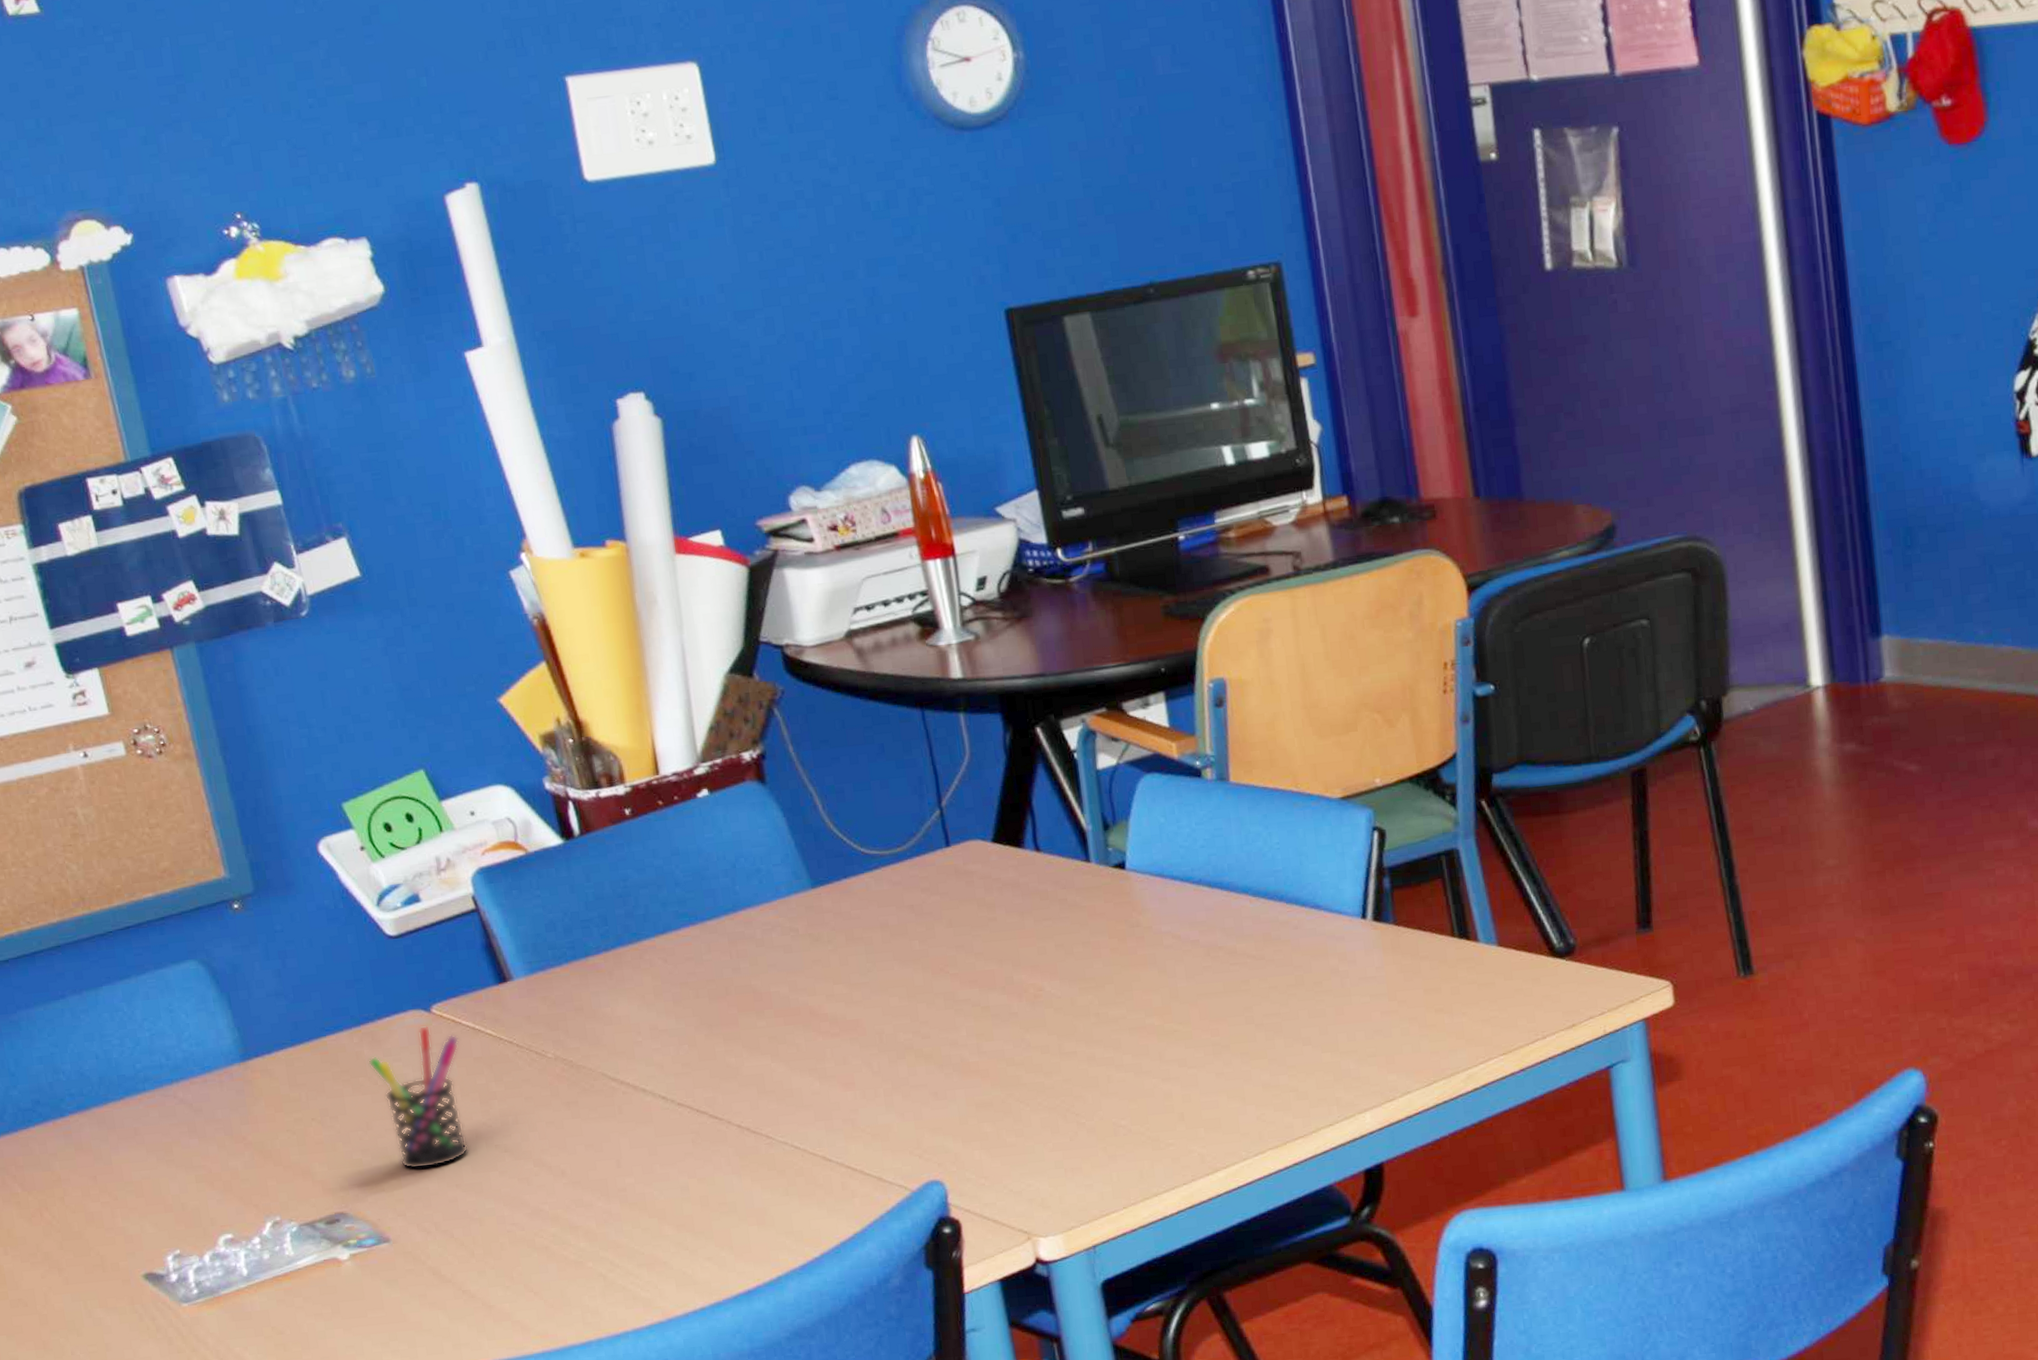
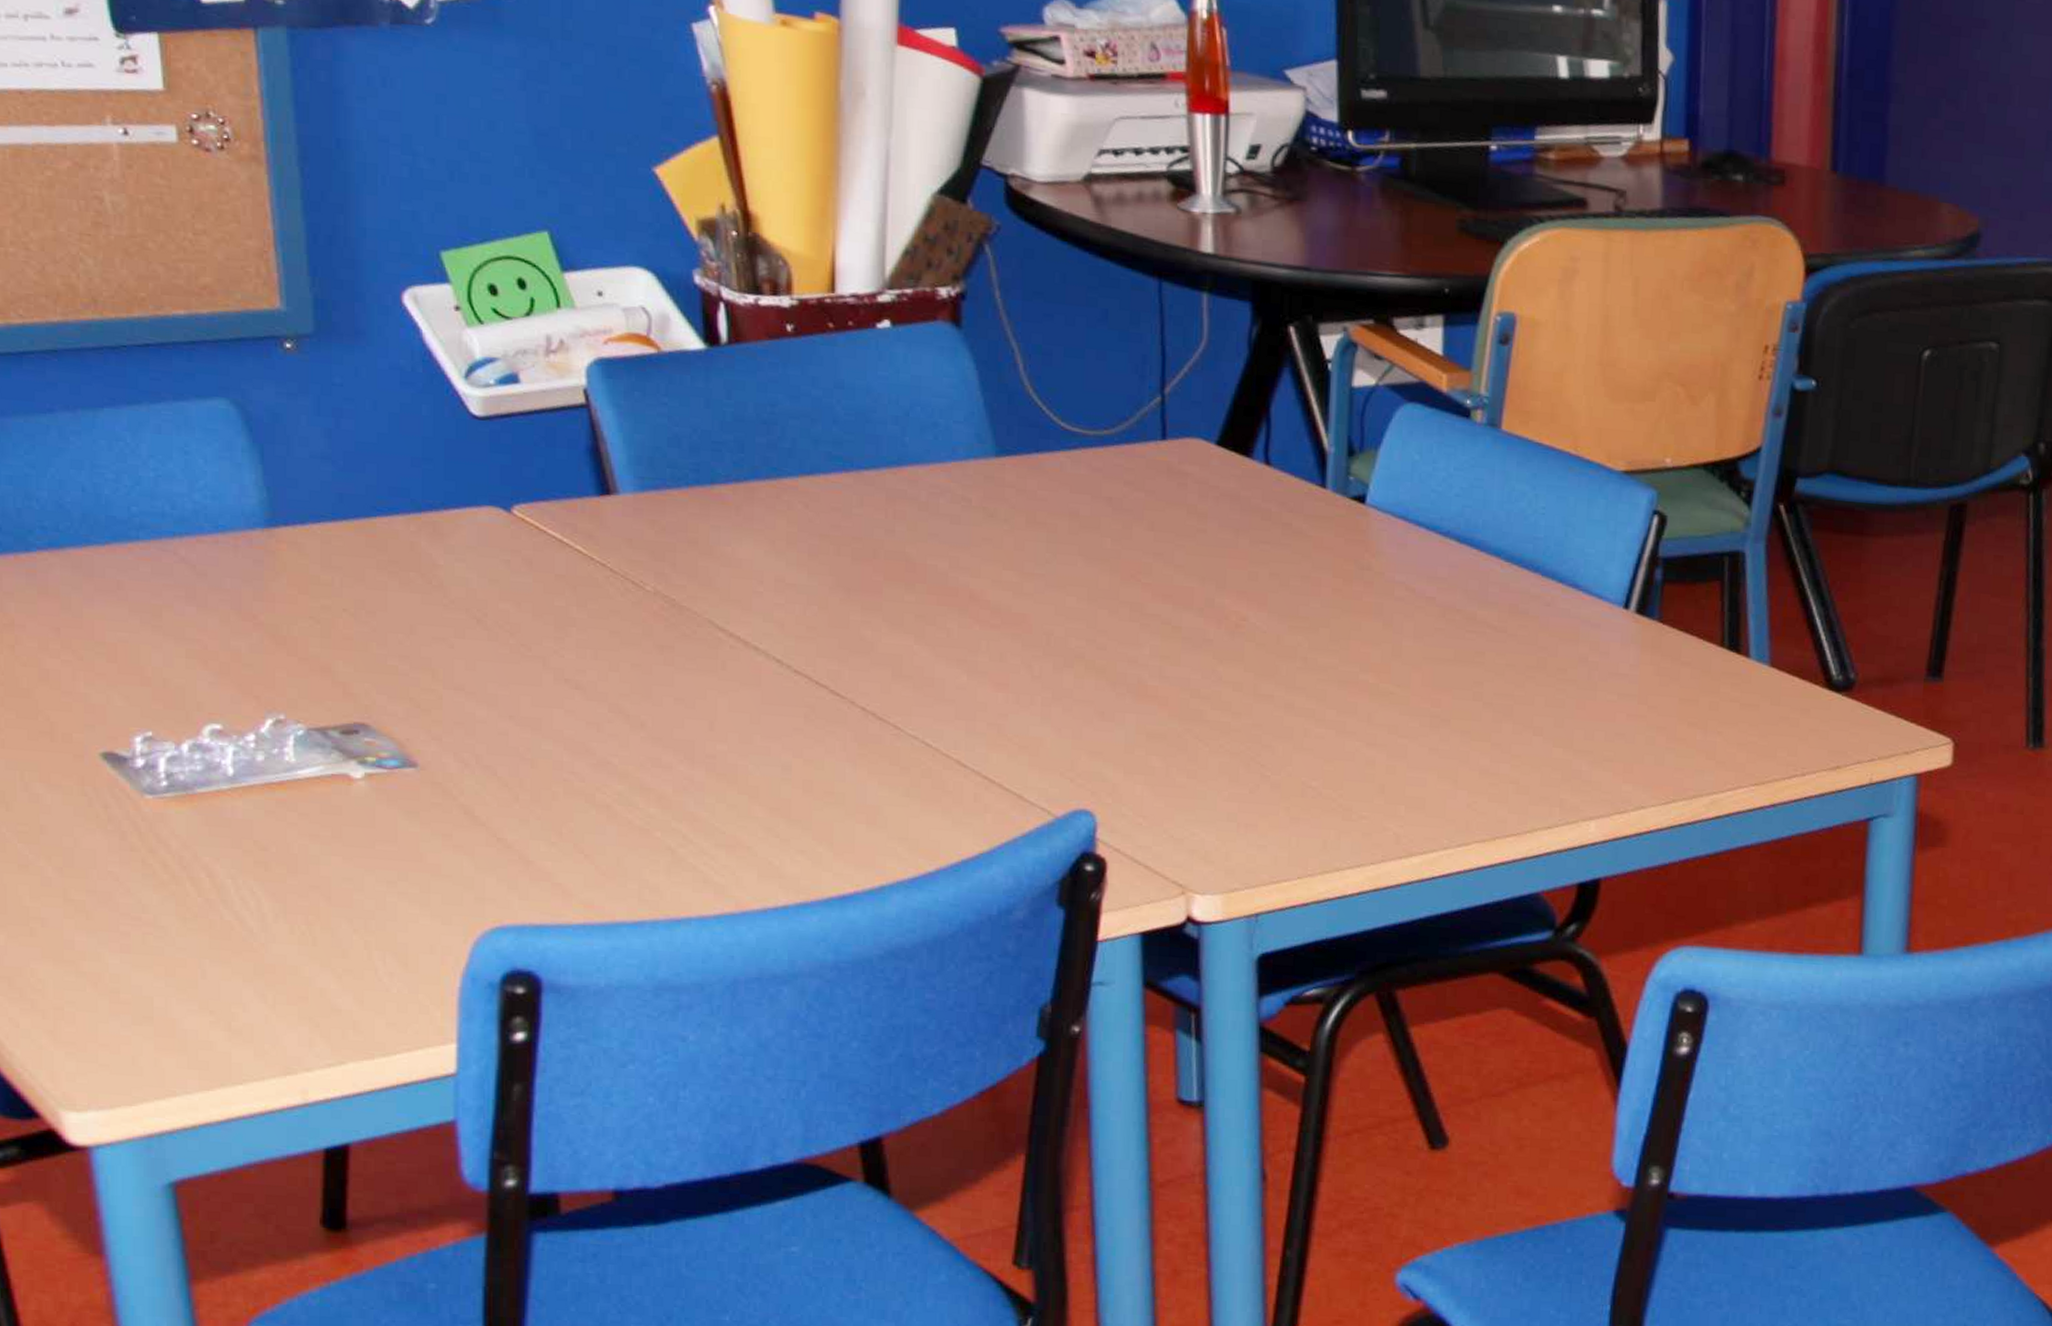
pen holder: present [368,1025,469,1170] -> none [424,526,541,692]

